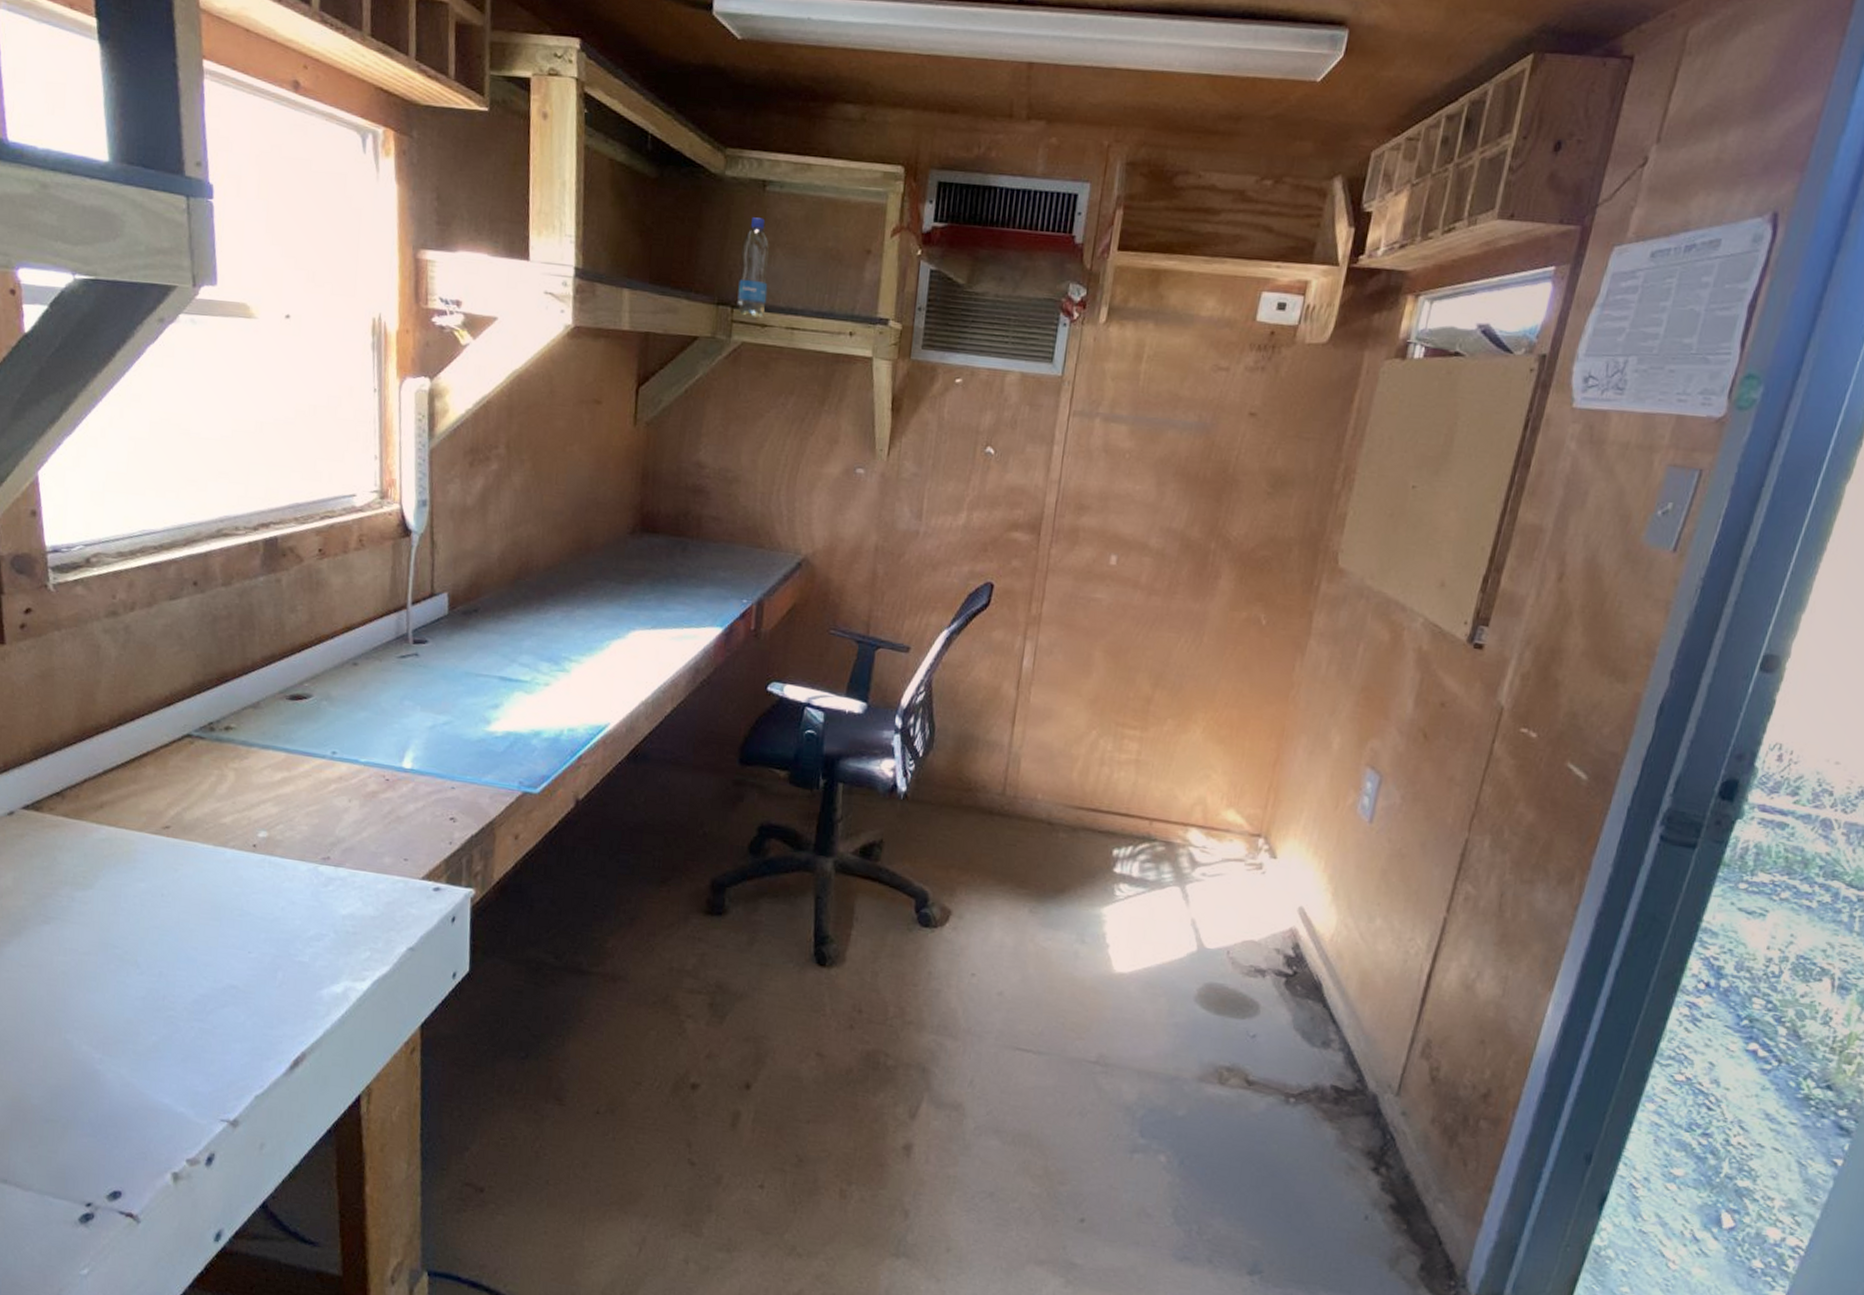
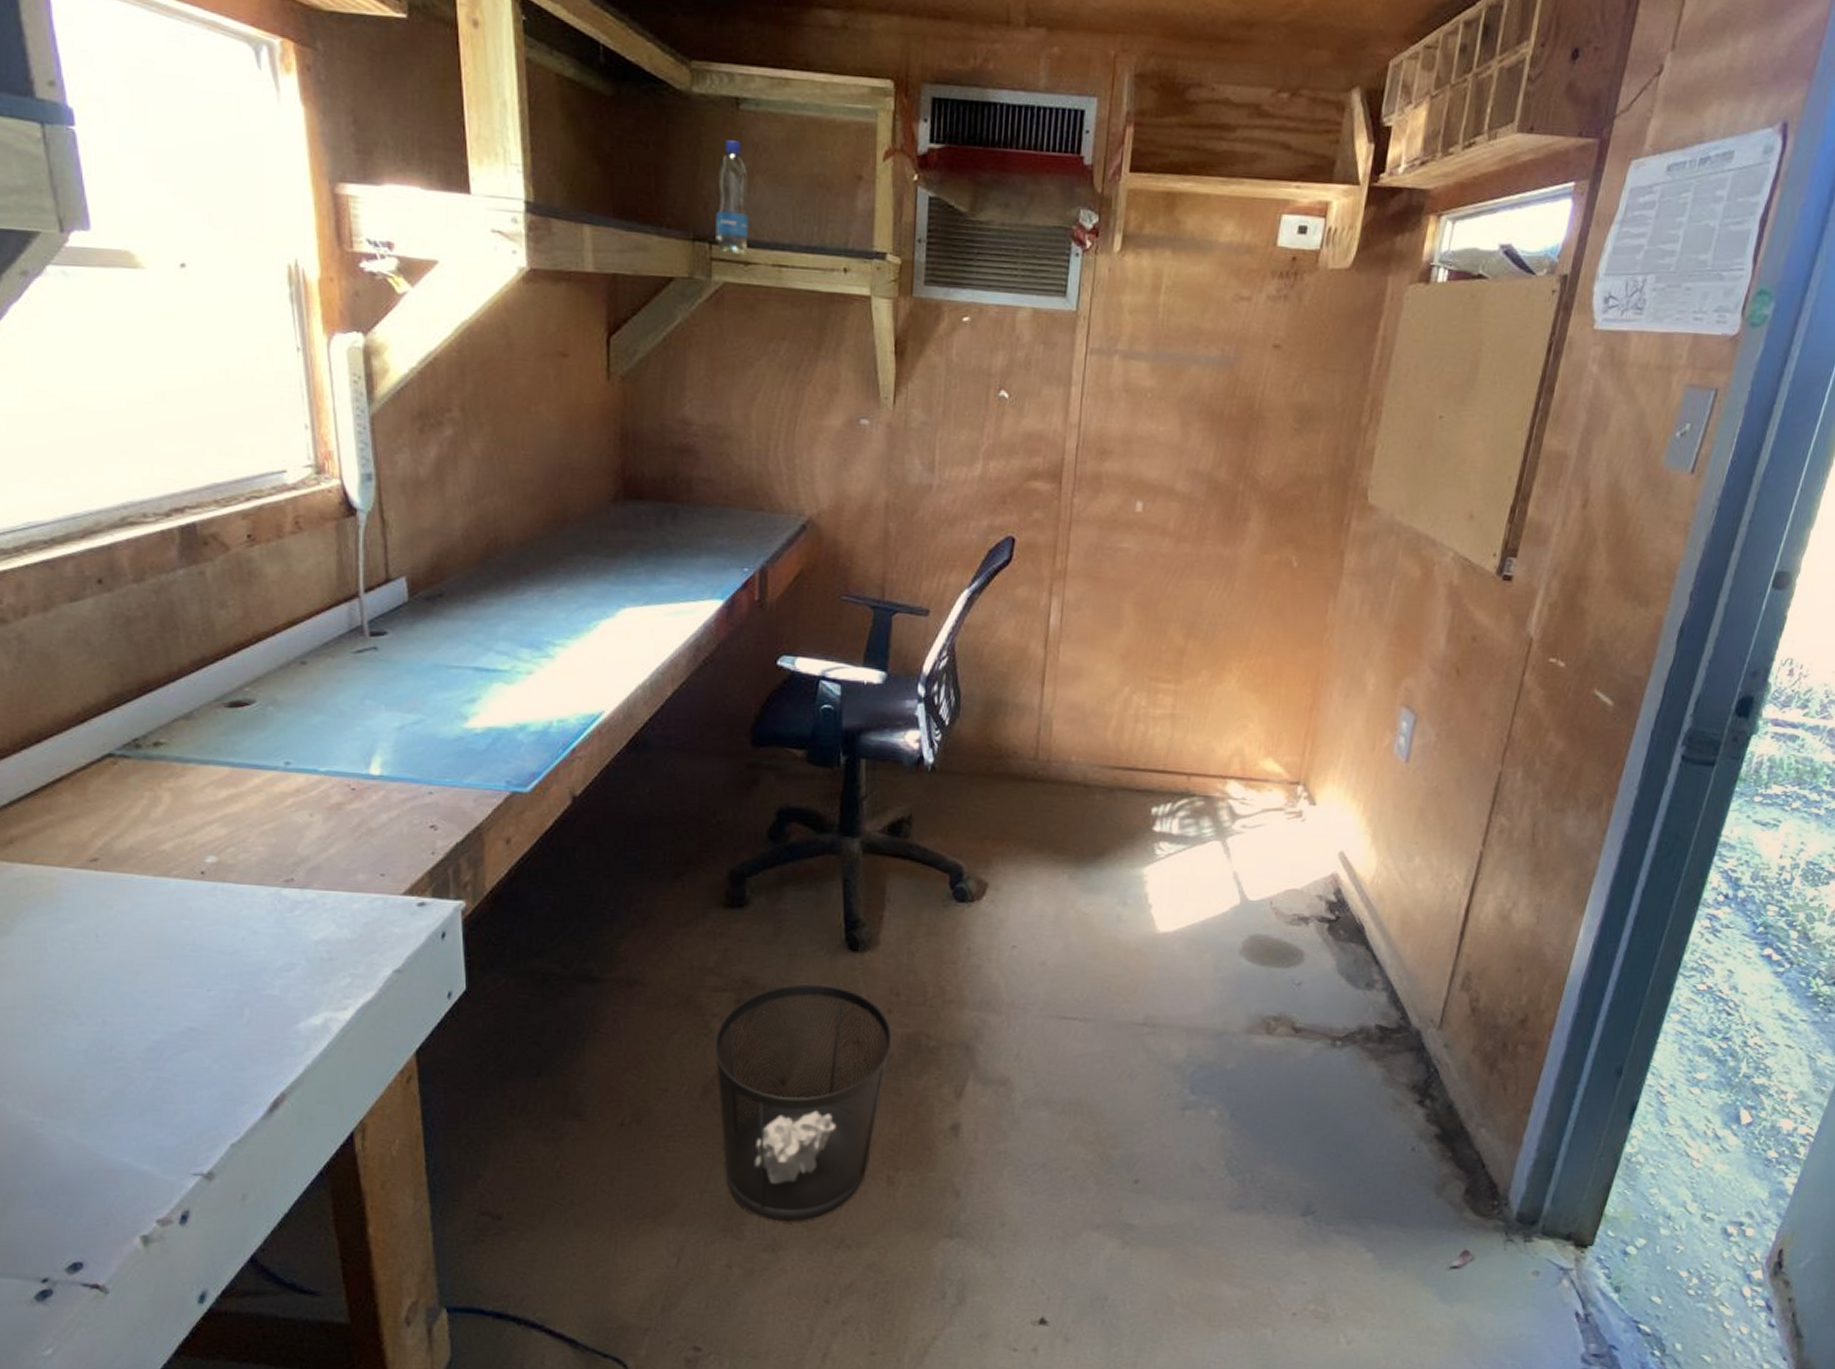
waste bin: none [686,992,853,1225] -> present [714,982,892,1222]

